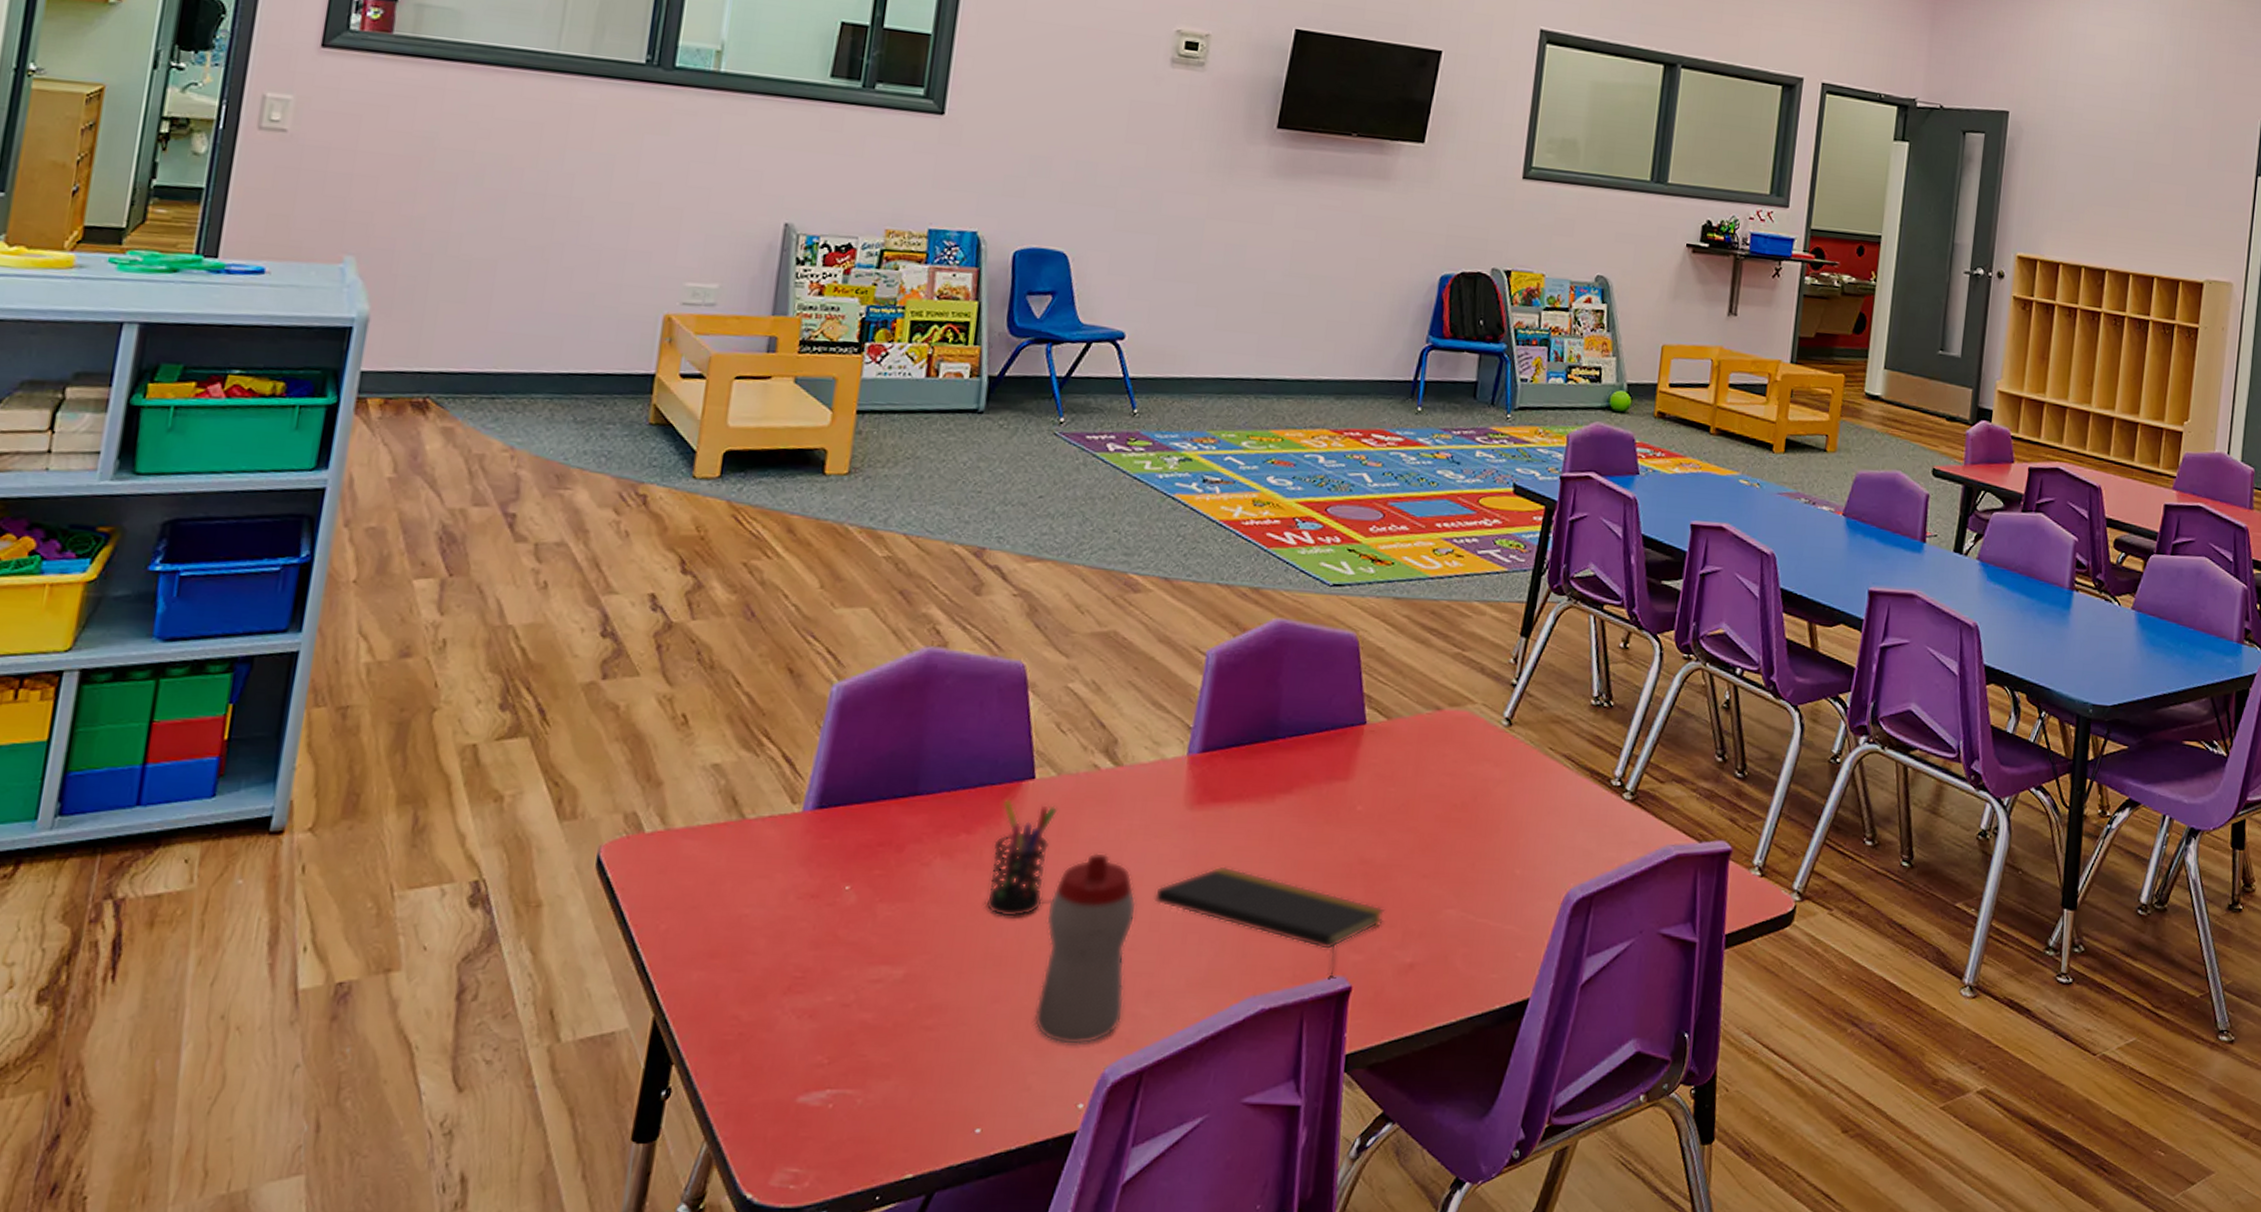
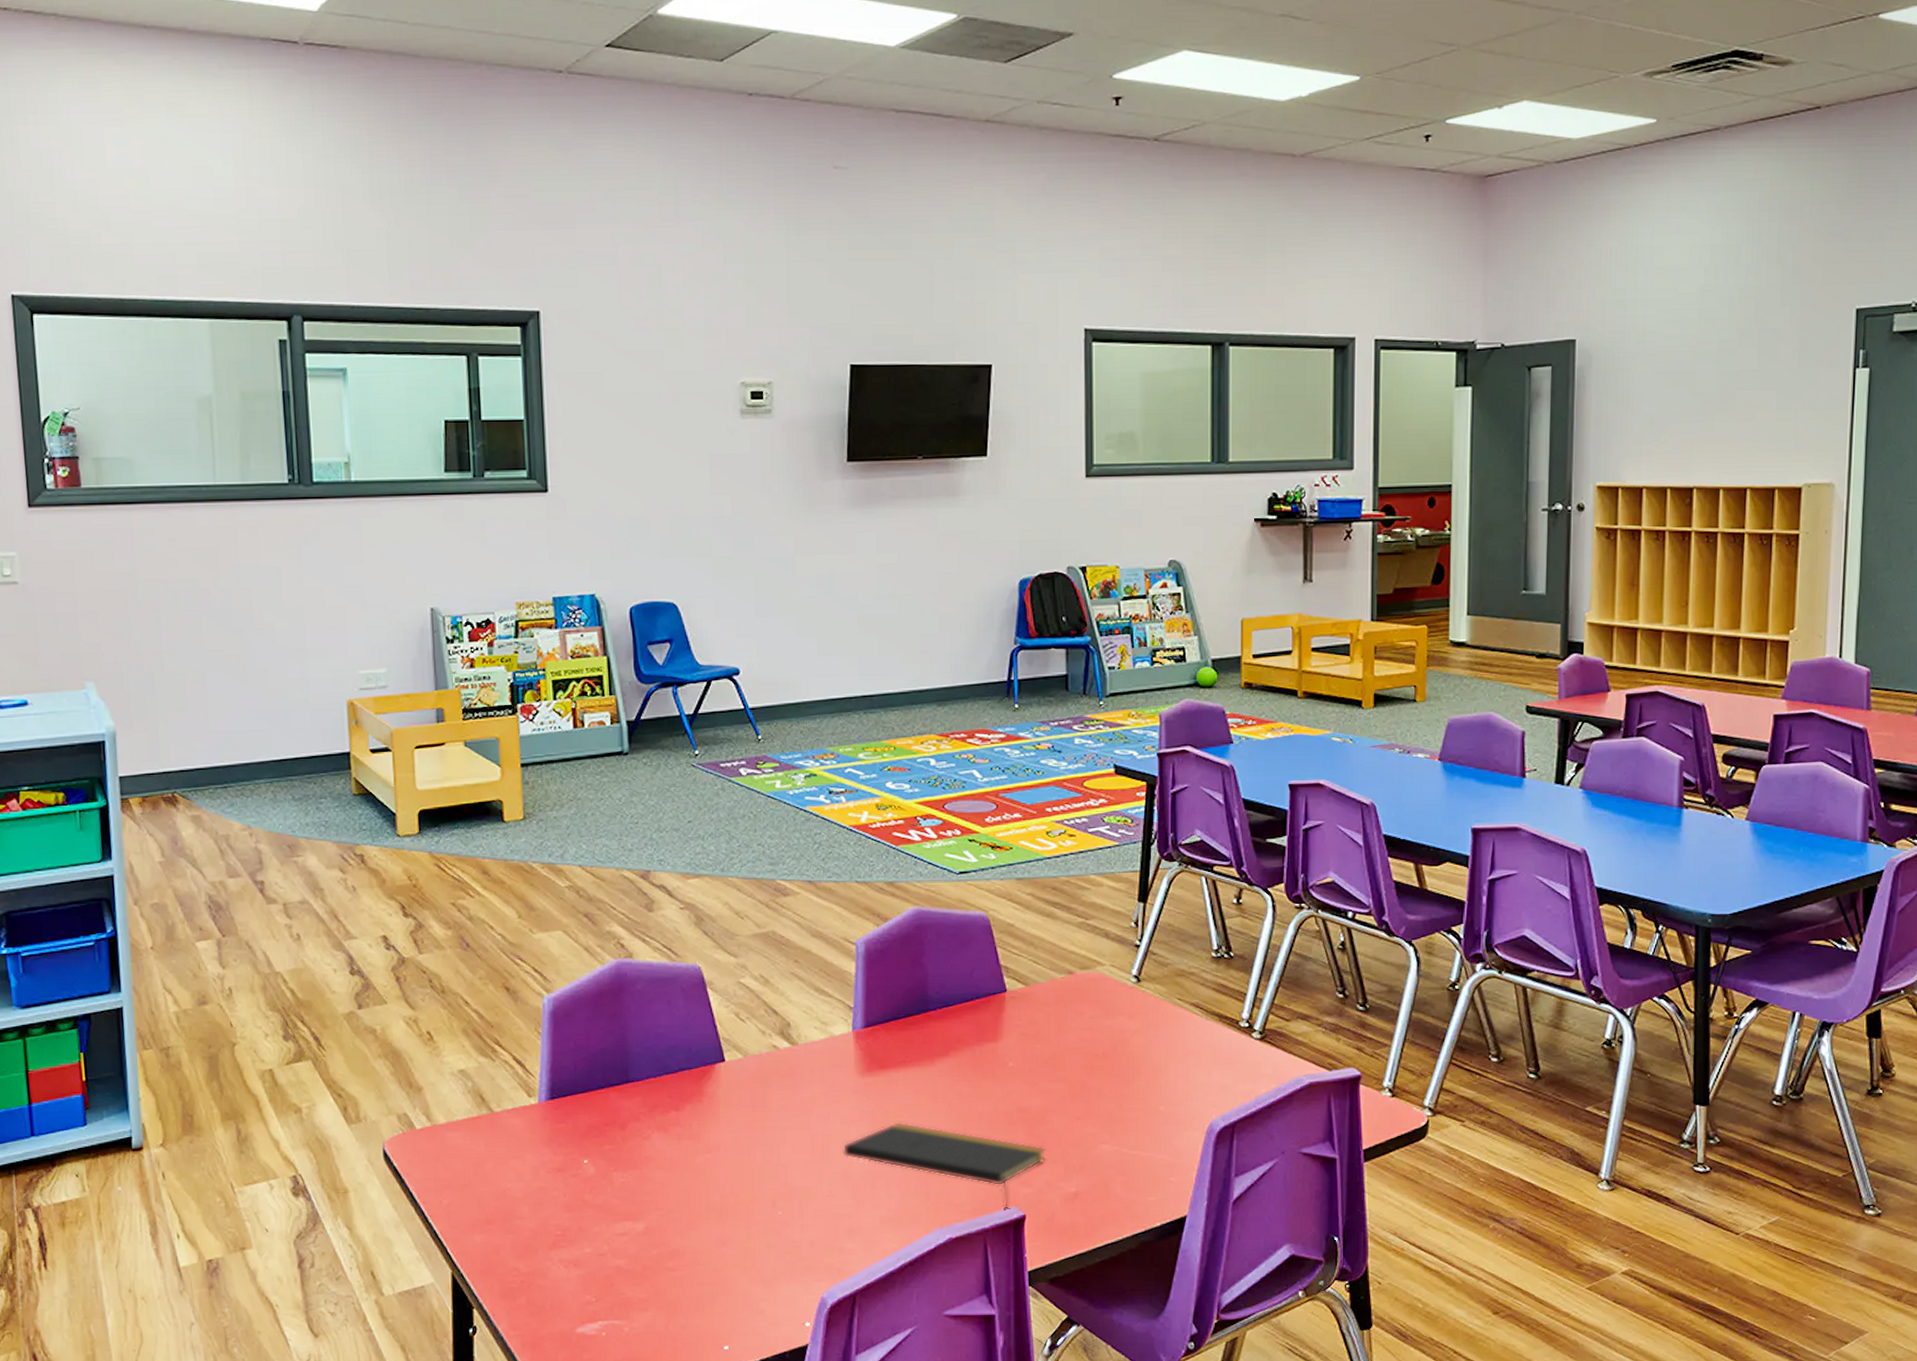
pen holder: present [985,799,1057,917] -> none [700,1080,748,1176]
sippy cup: present [1034,853,1137,1045] -> none [753,1119,831,1276]

